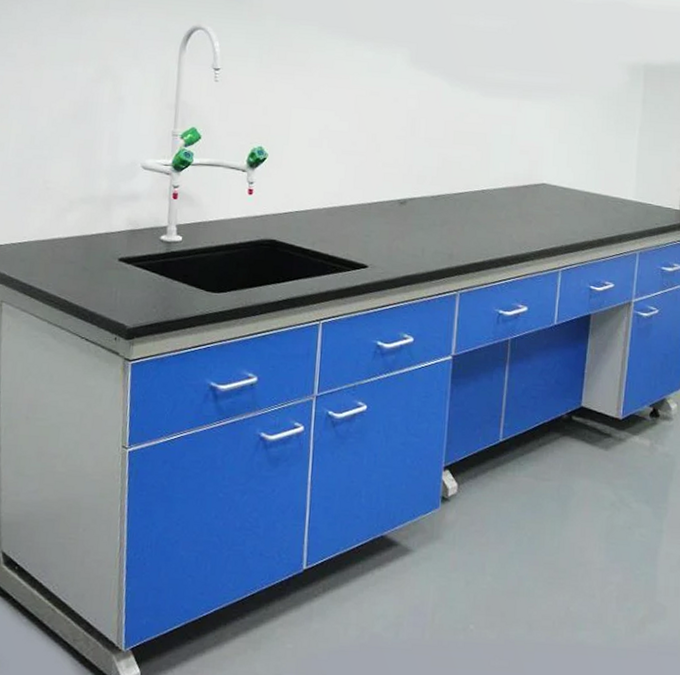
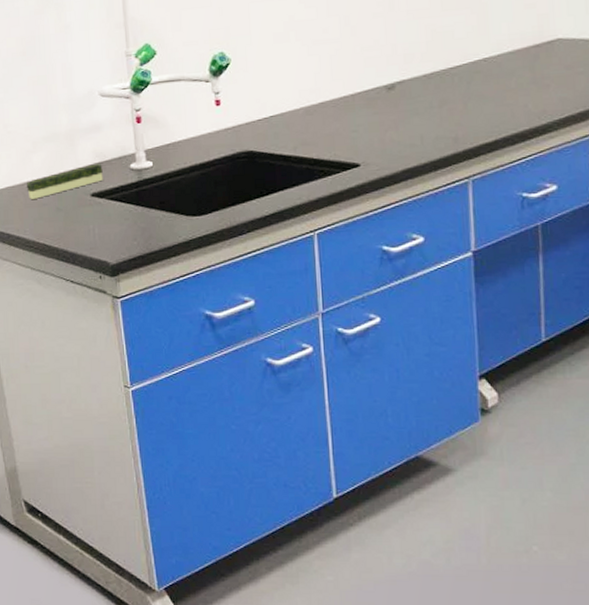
sponge: none [56,231,134,256] -> present [26,164,103,199]

